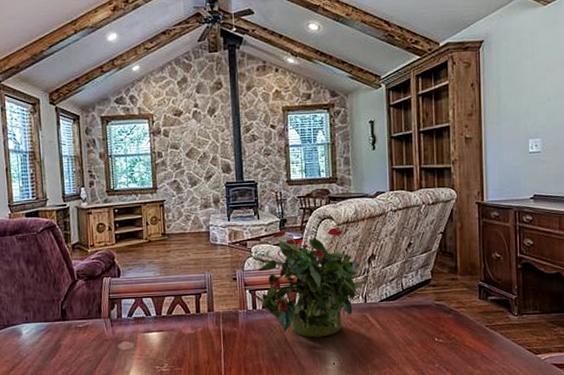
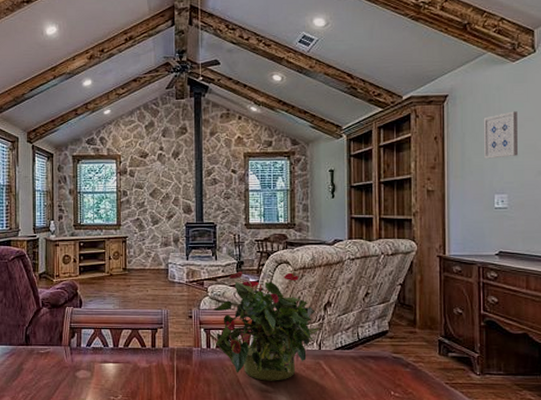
wall art: none [517,55,550,104] -> present [483,111,518,159]

